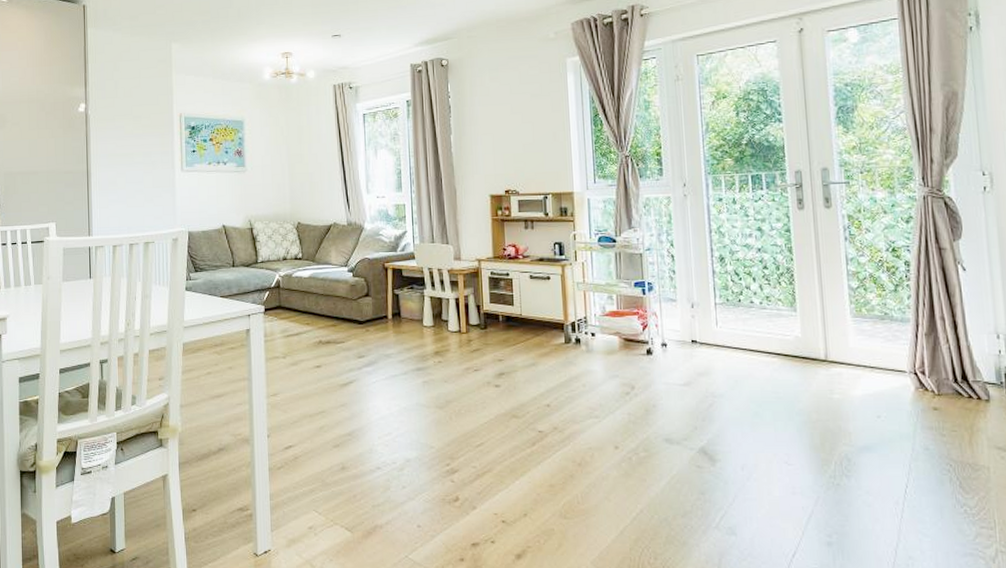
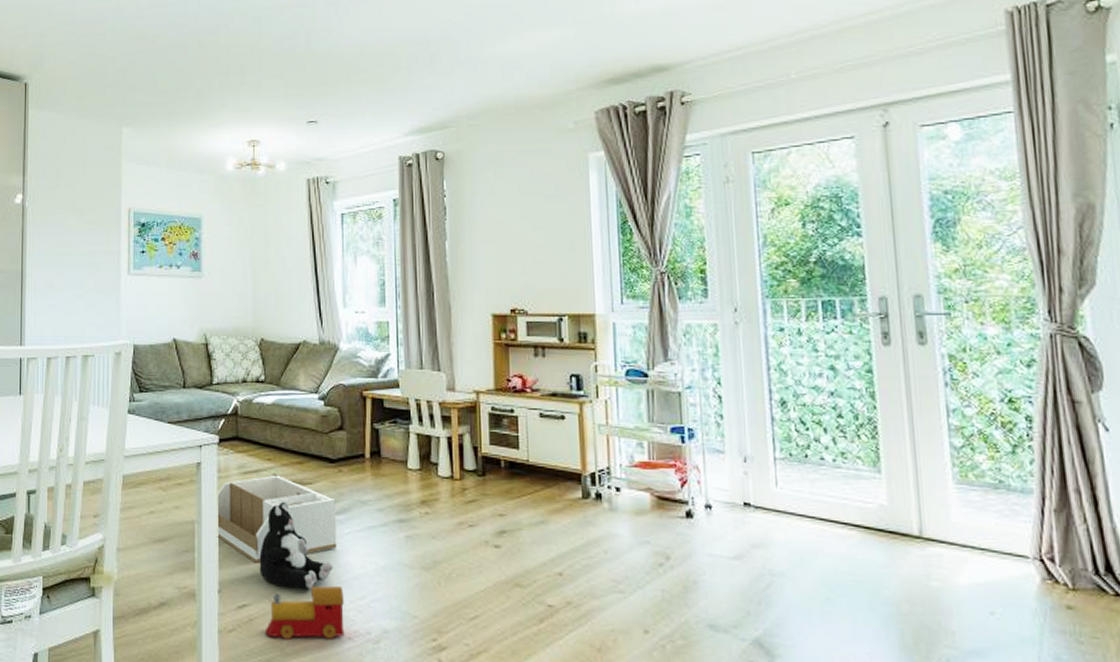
storage bin: none [264,335,366,412] -> present [217,473,337,564]
plush toy: none [302,358,363,431] -> present [259,501,333,591]
toy train: none [308,426,374,472] -> present [264,585,345,639]

